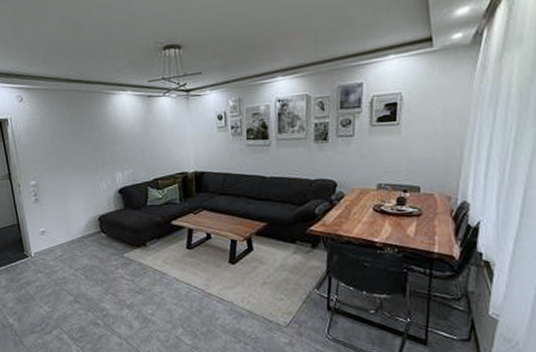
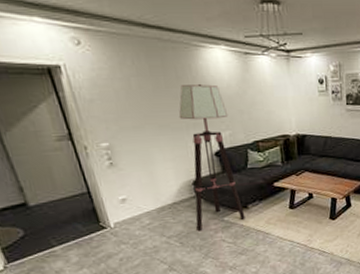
floor lamp: none [90,126,144,265] -> present [178,83,245,230]

